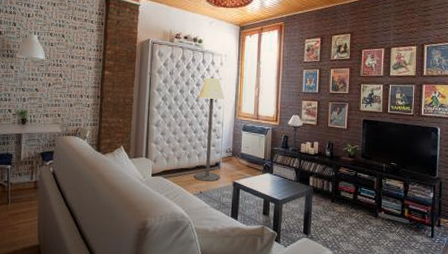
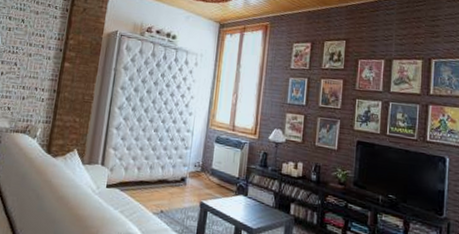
floor lamp: present [194,78,225,182] -> none [155,79,197,200]

